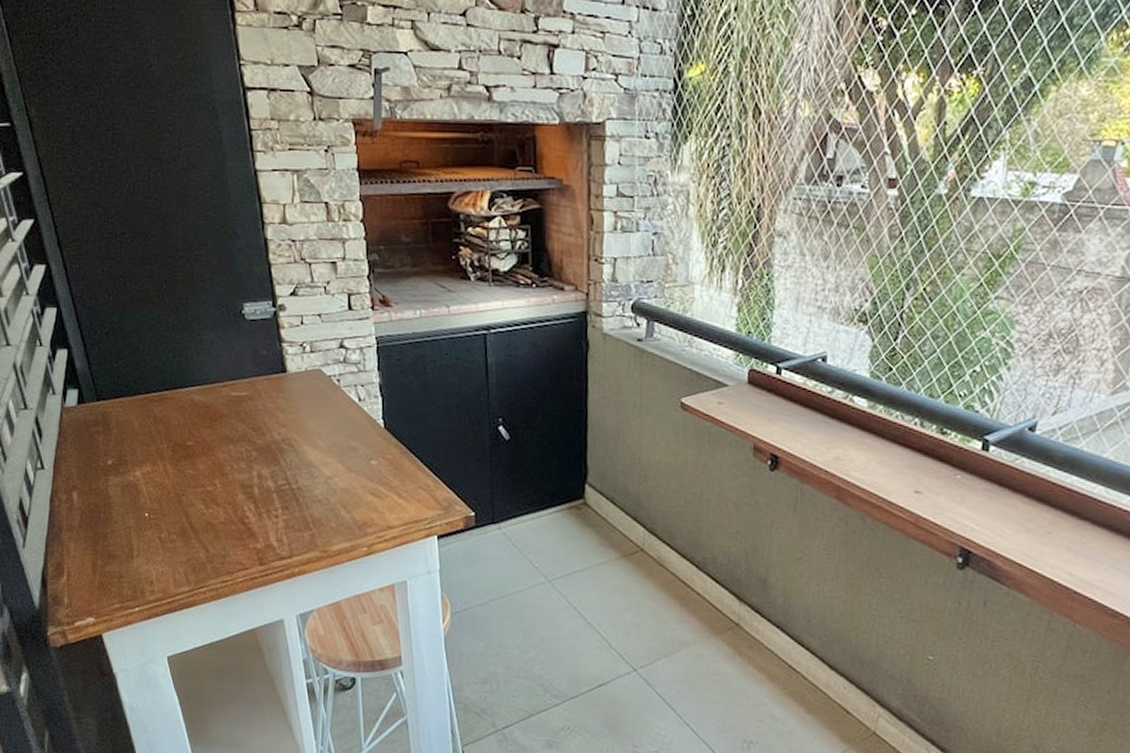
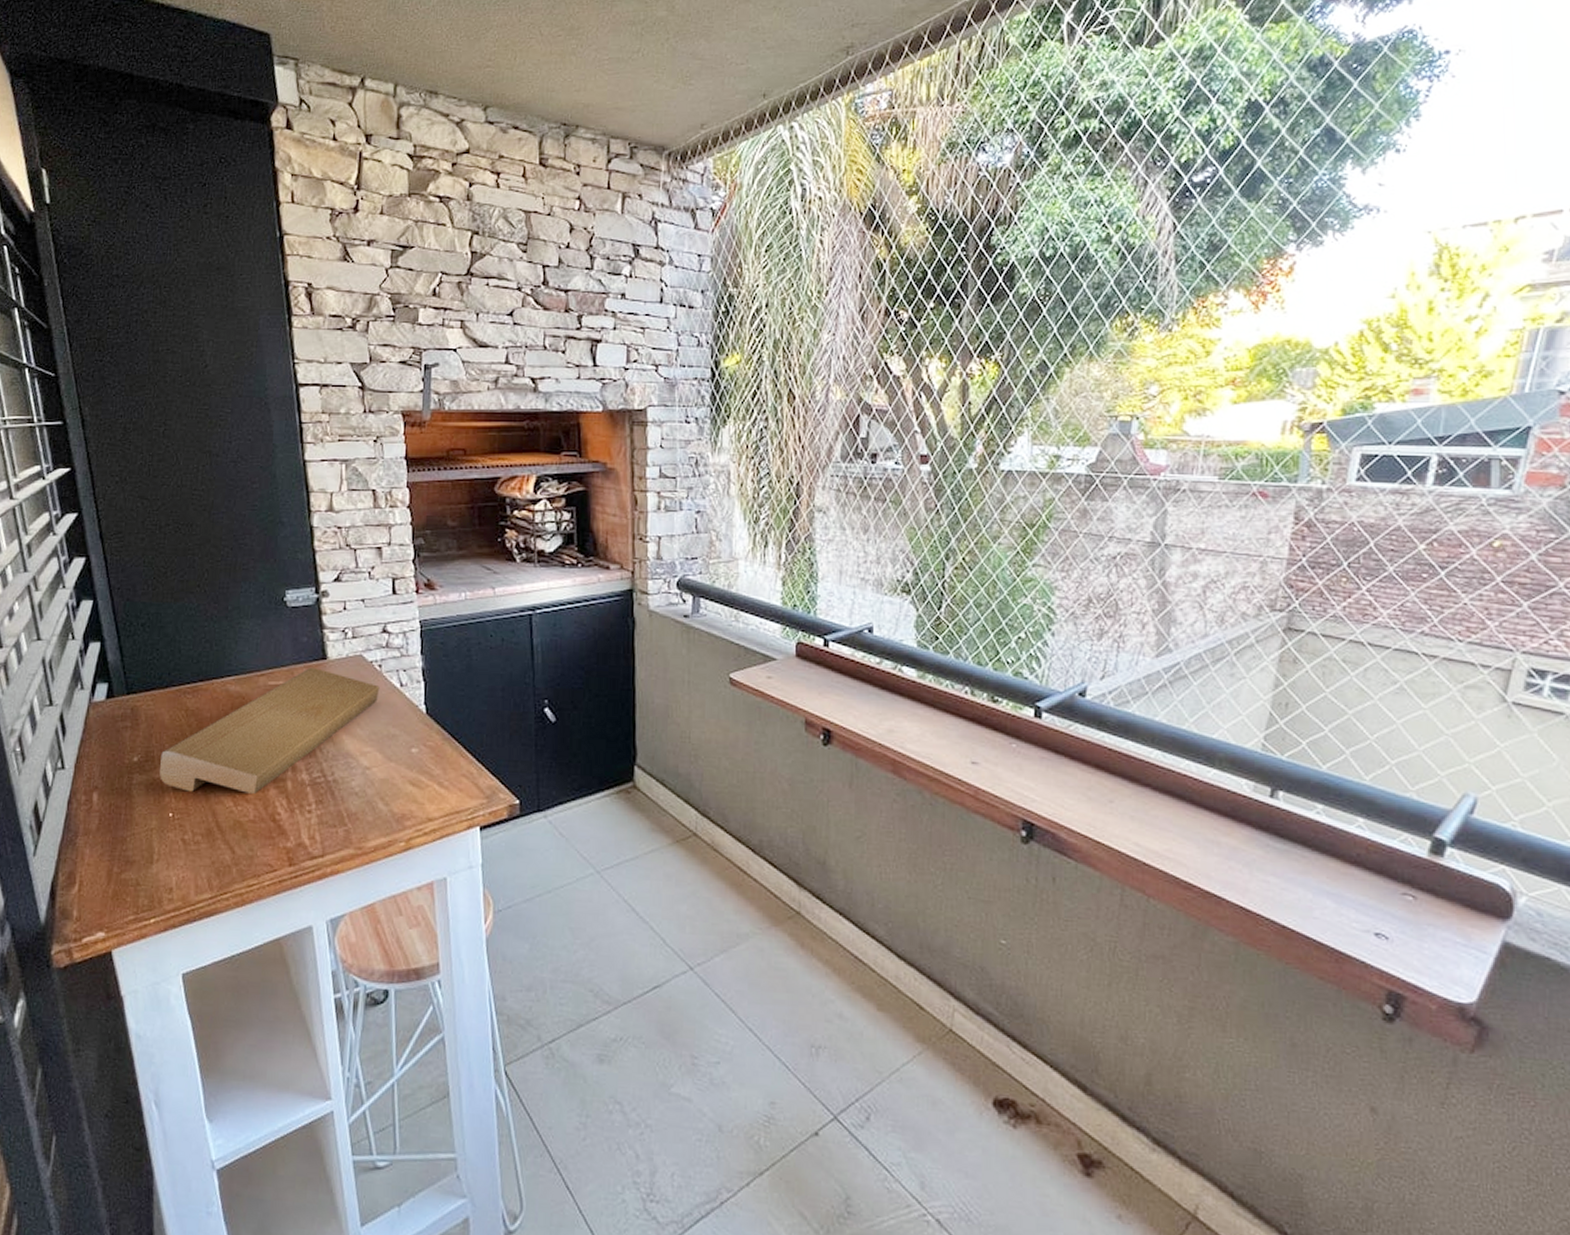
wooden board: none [134,380,339,499] -> present [160,668,380,795]

